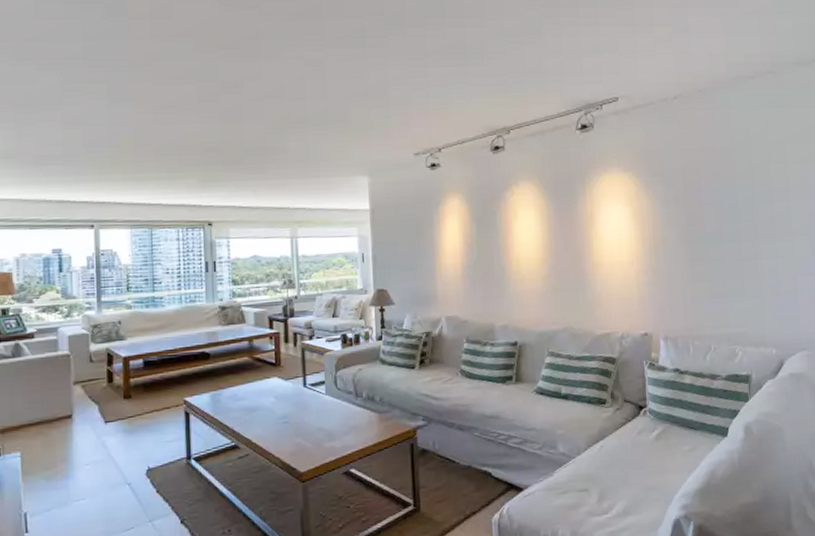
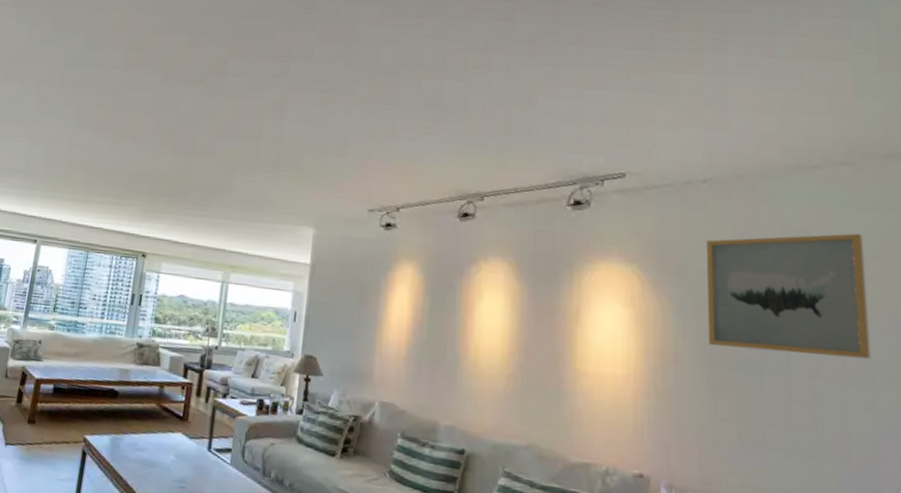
wall art: none [680,127,790,227] -> present [707,233,871,360]

